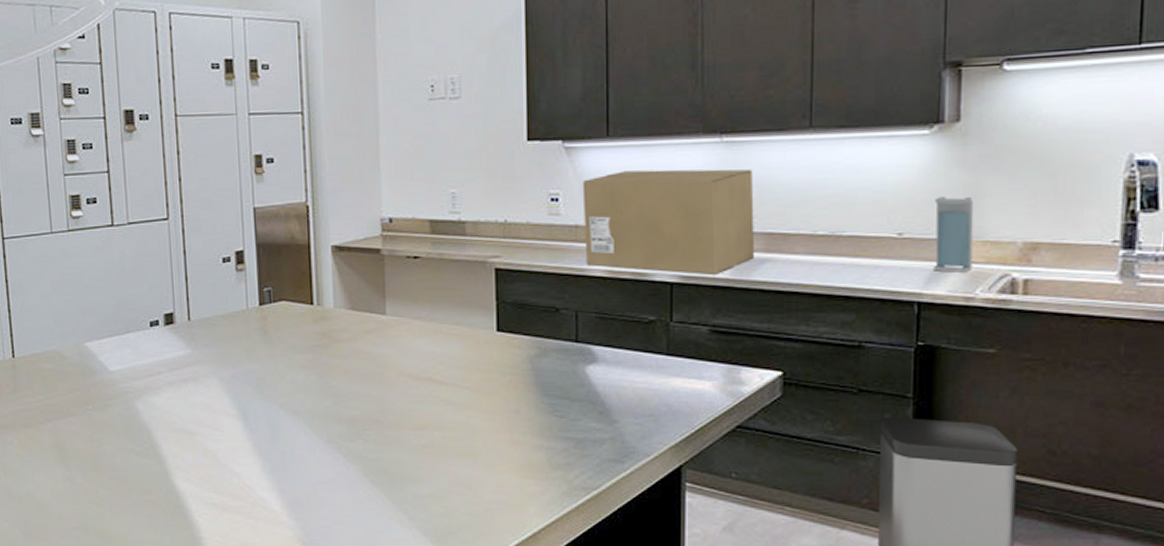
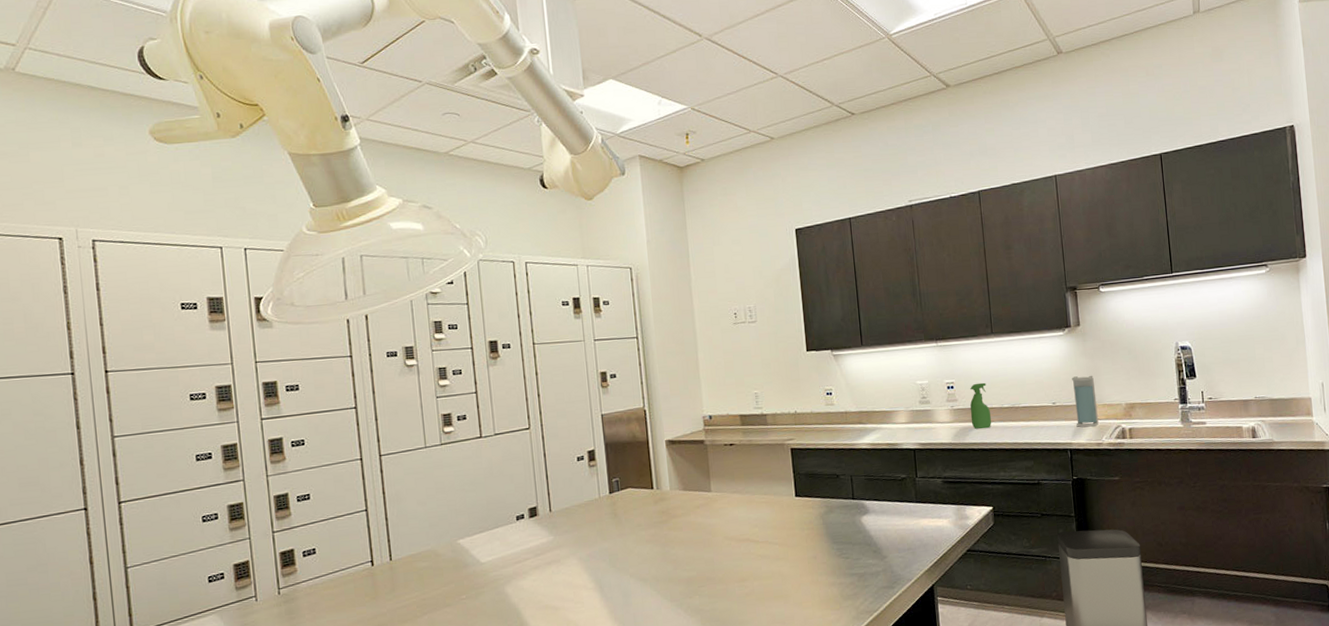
box: present [582,169,755,276] -> none [847,364,967,442]
spray bottle: none [762,197,796,263] -> present [970,382,992,430]

